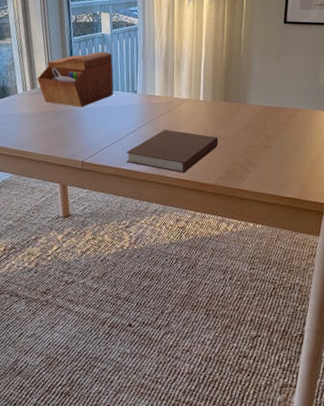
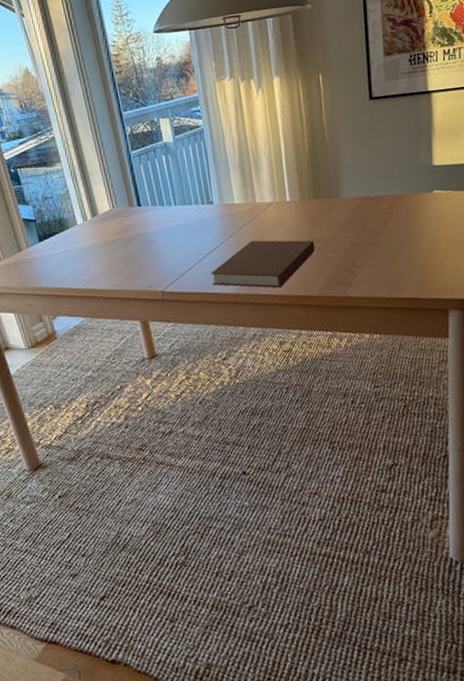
sewing box: present [37,51,114,107] -> none [97,161,187,230]

